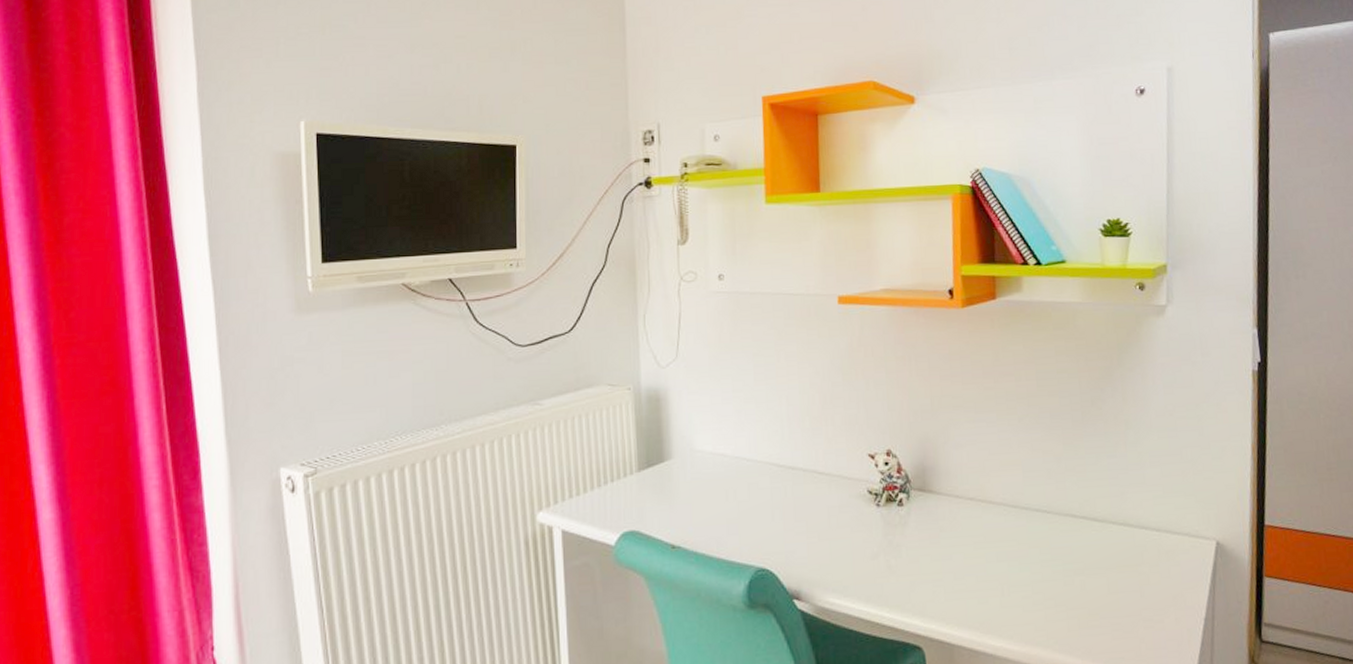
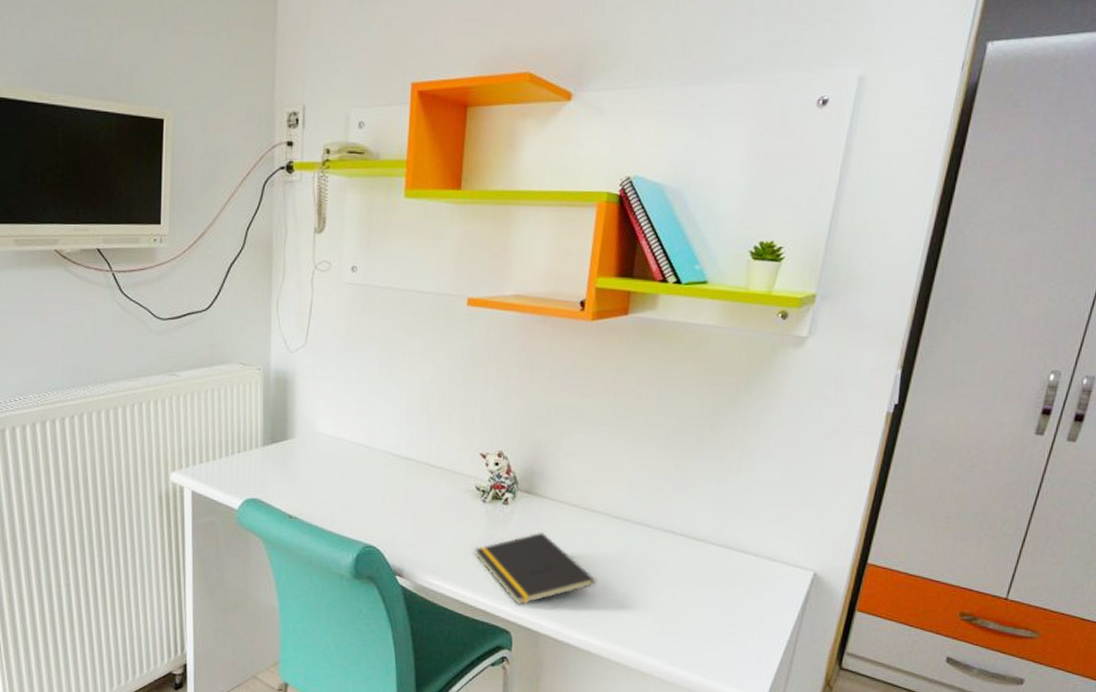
notepad: none [873,532,1005,616] -> present [474,533,597,605]

